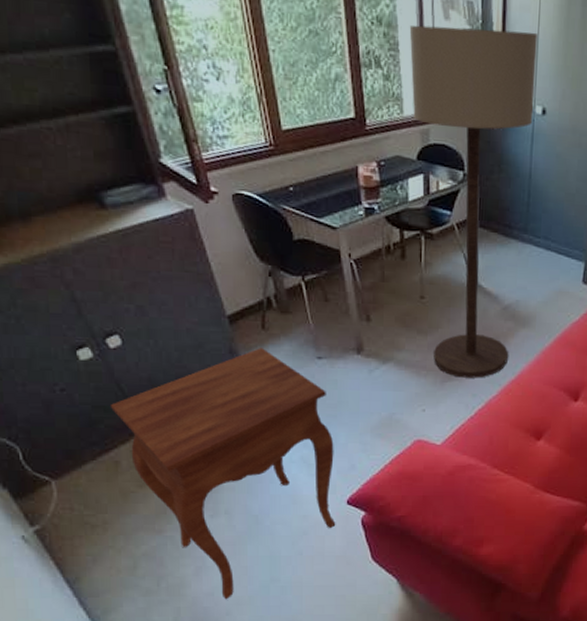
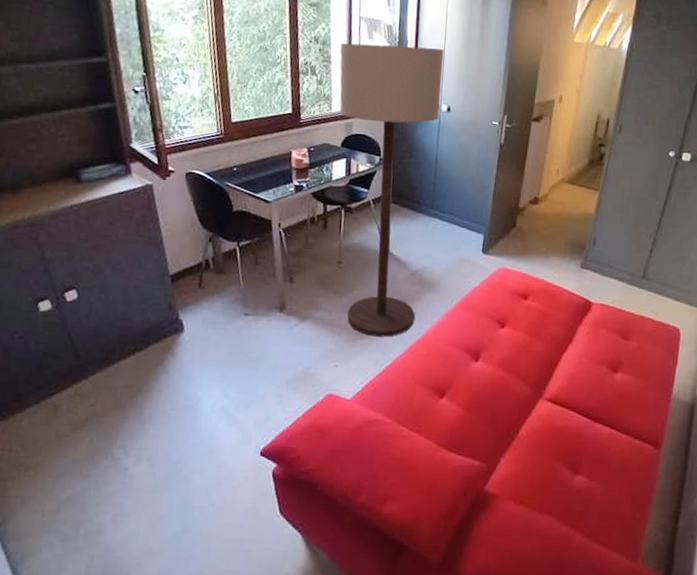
side table: present [109,347,336,600] -> none [59,303,253,550]

